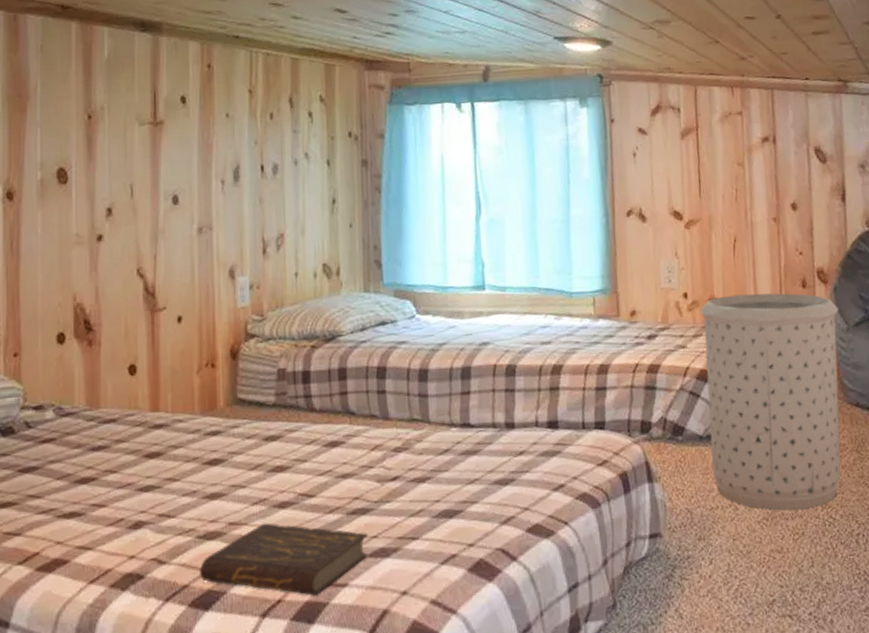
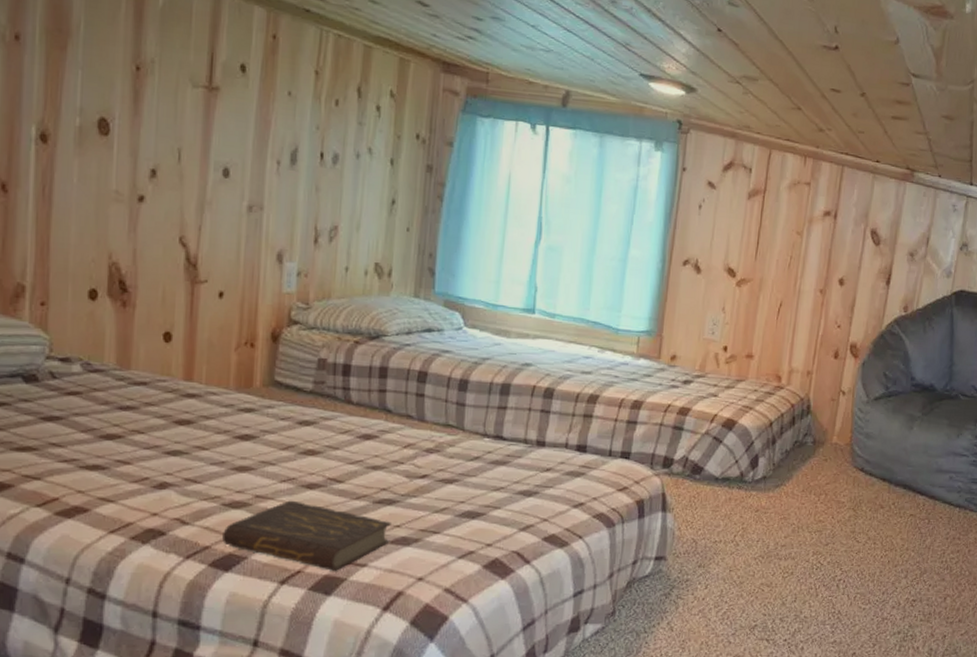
laundry basket: present [700,293,841,511] -> none [721,354,863,552]

